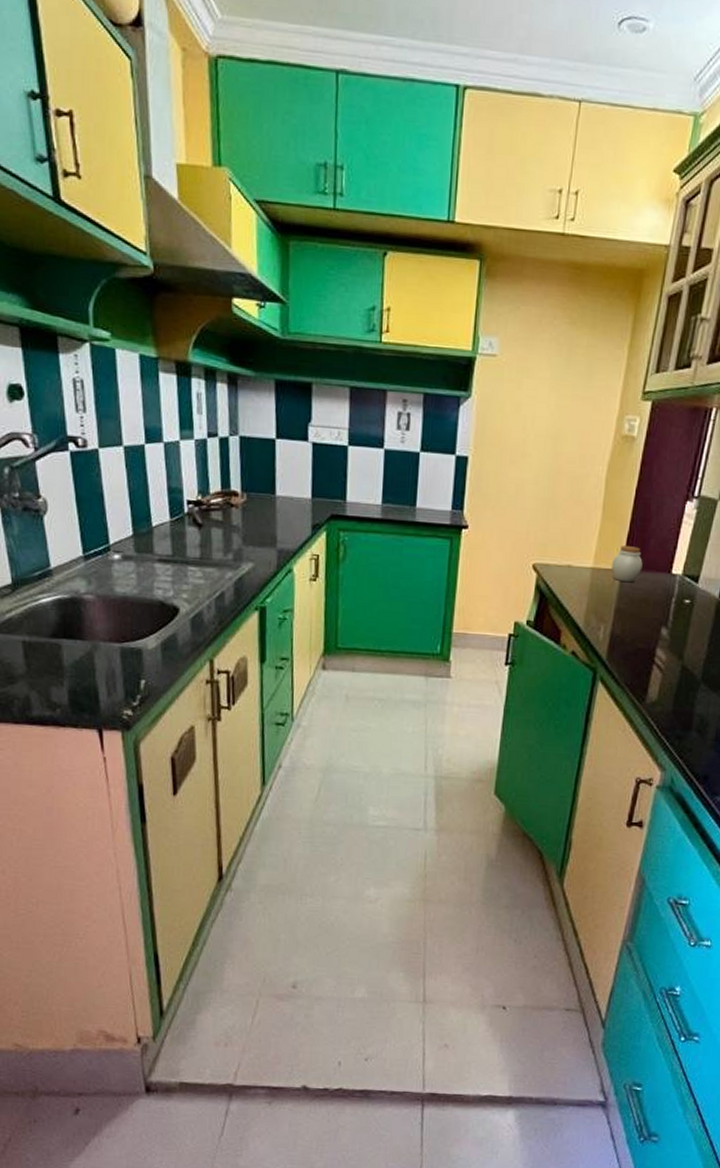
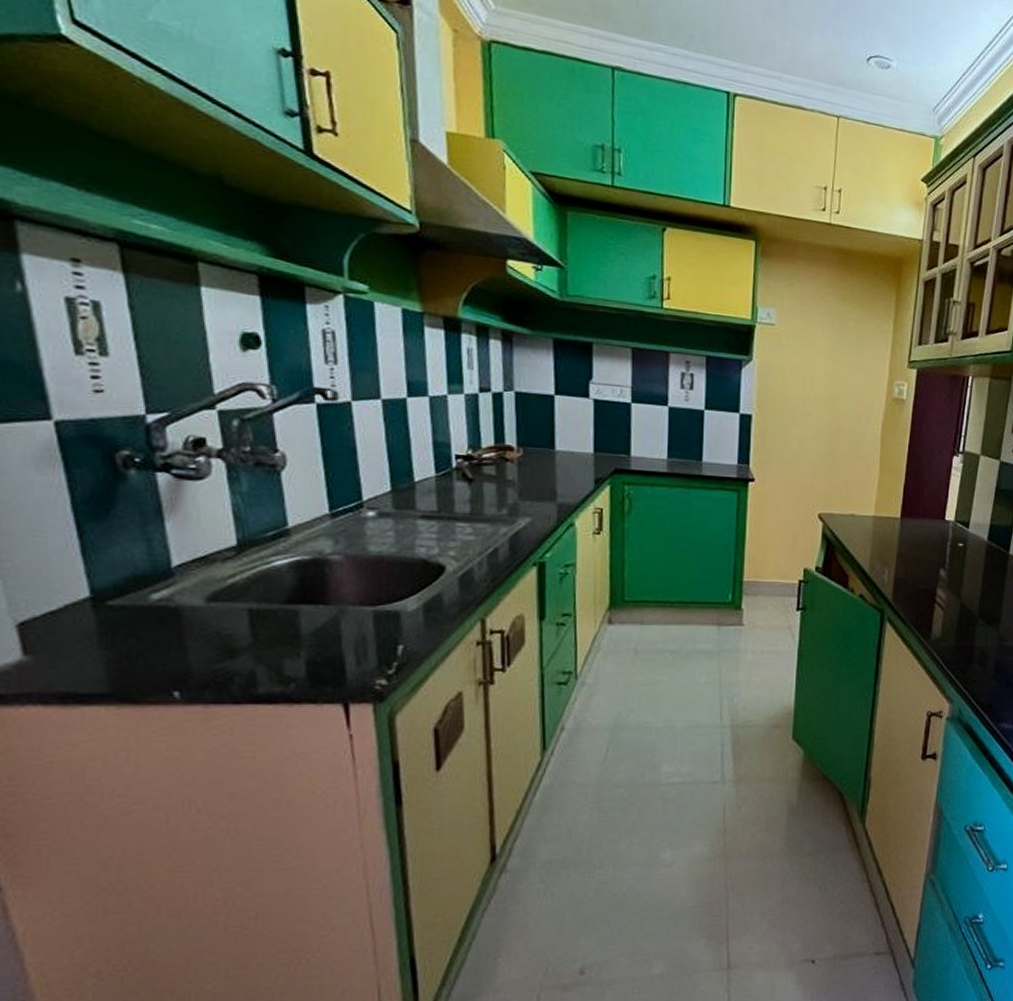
jar: present [611,546,643,583] -> none [891,496,919,529]

